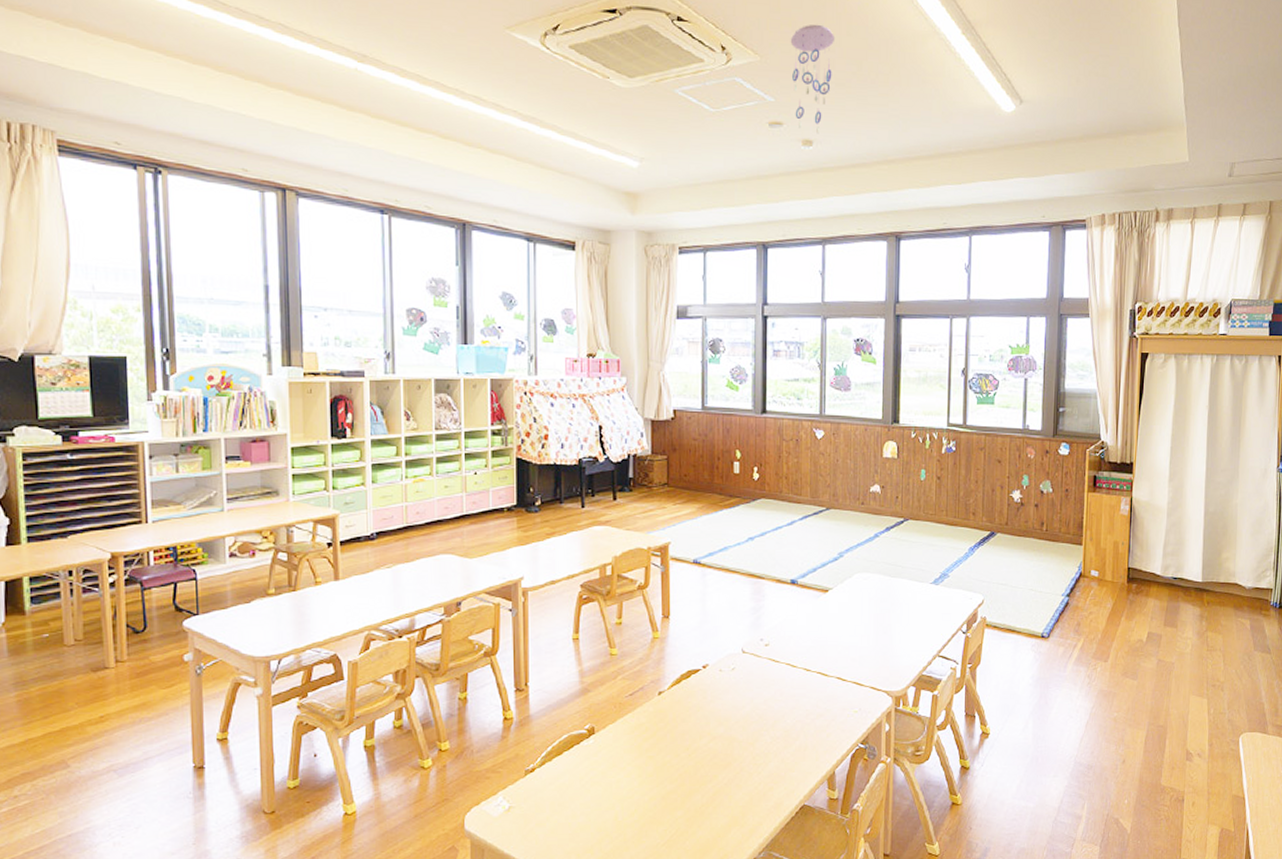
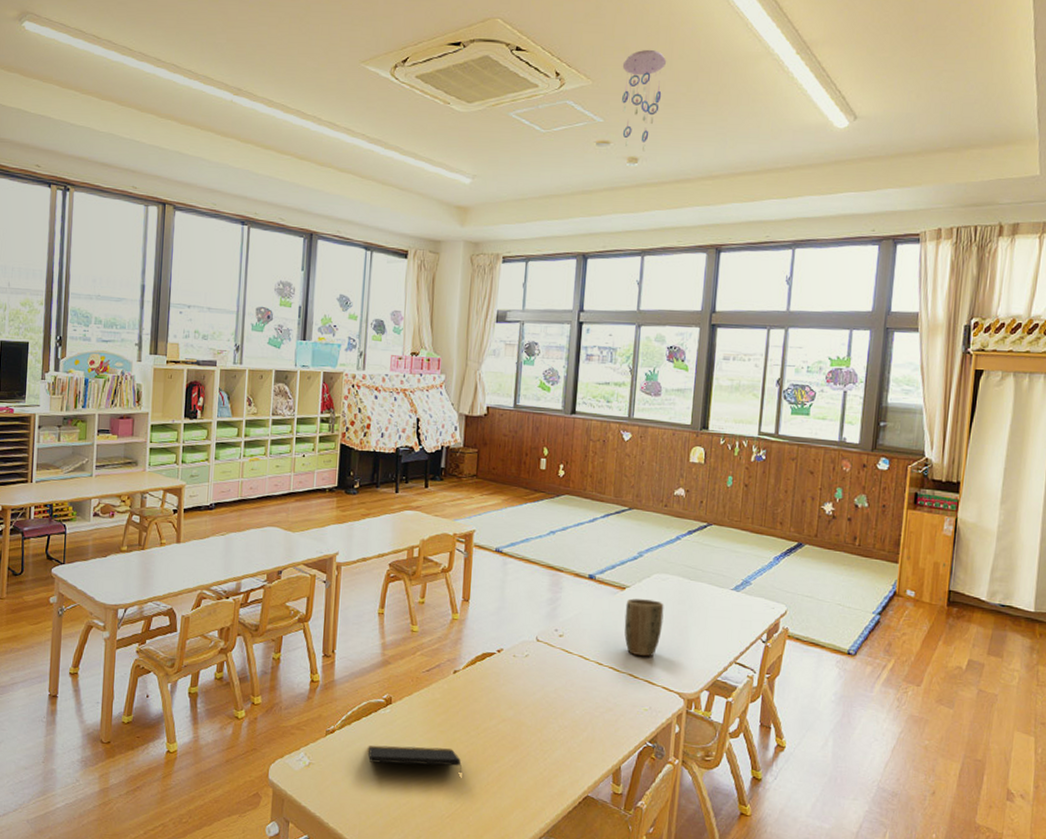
notepad: none [572,774,674,798] -> present [368,745,462,773]
plant pot: none [829,600,867,659] -> present [624,598,664,657]

